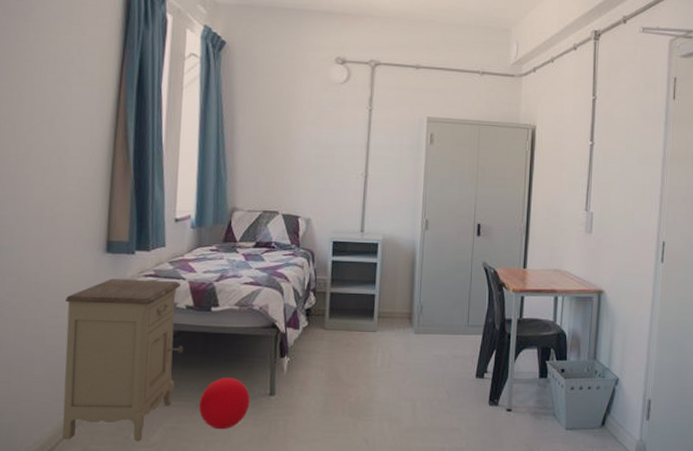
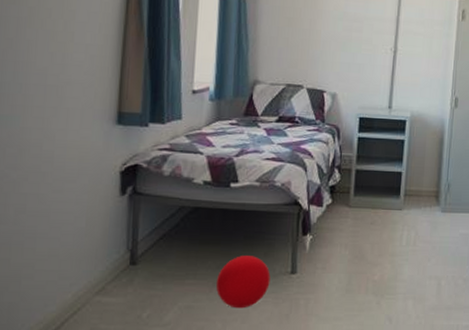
nightstand: present [62,279,183,441] -> none [68,152,200,320]

